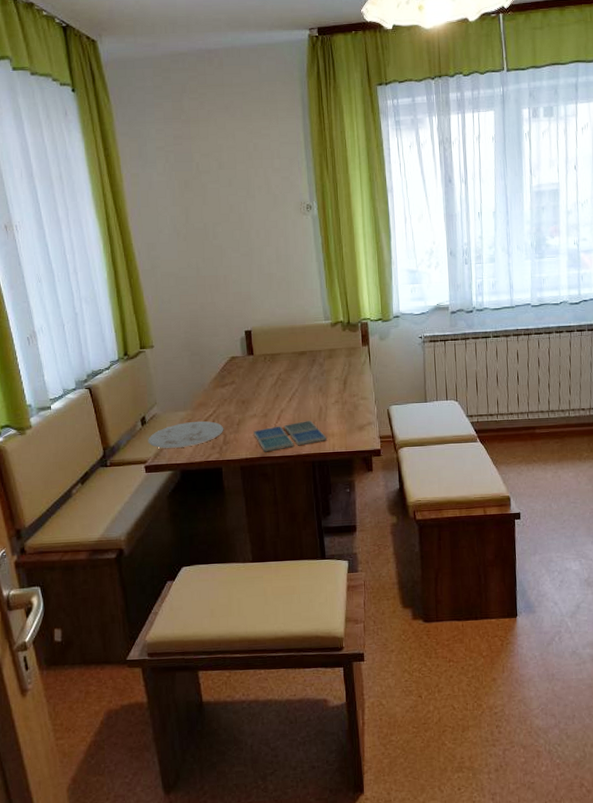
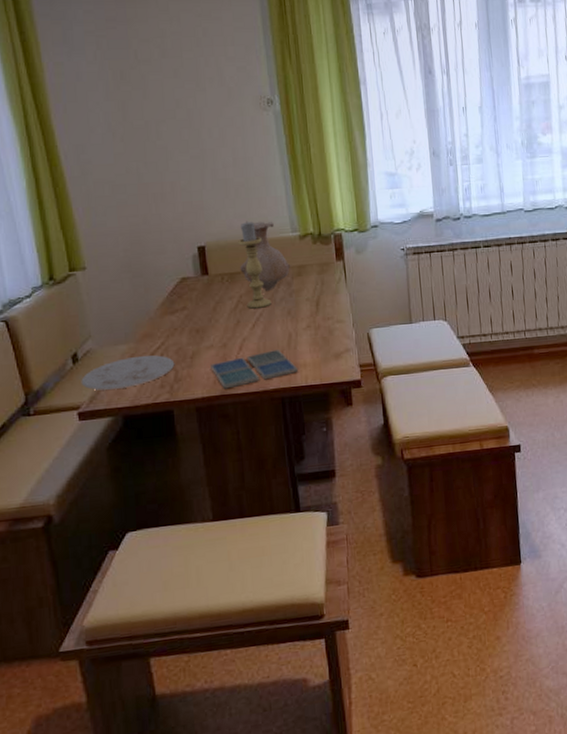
candle holder: none [279,310,306,385] -> present [238,221,272,309]
vase: none [280,310,323,370] -> present [240,221,291,291]

